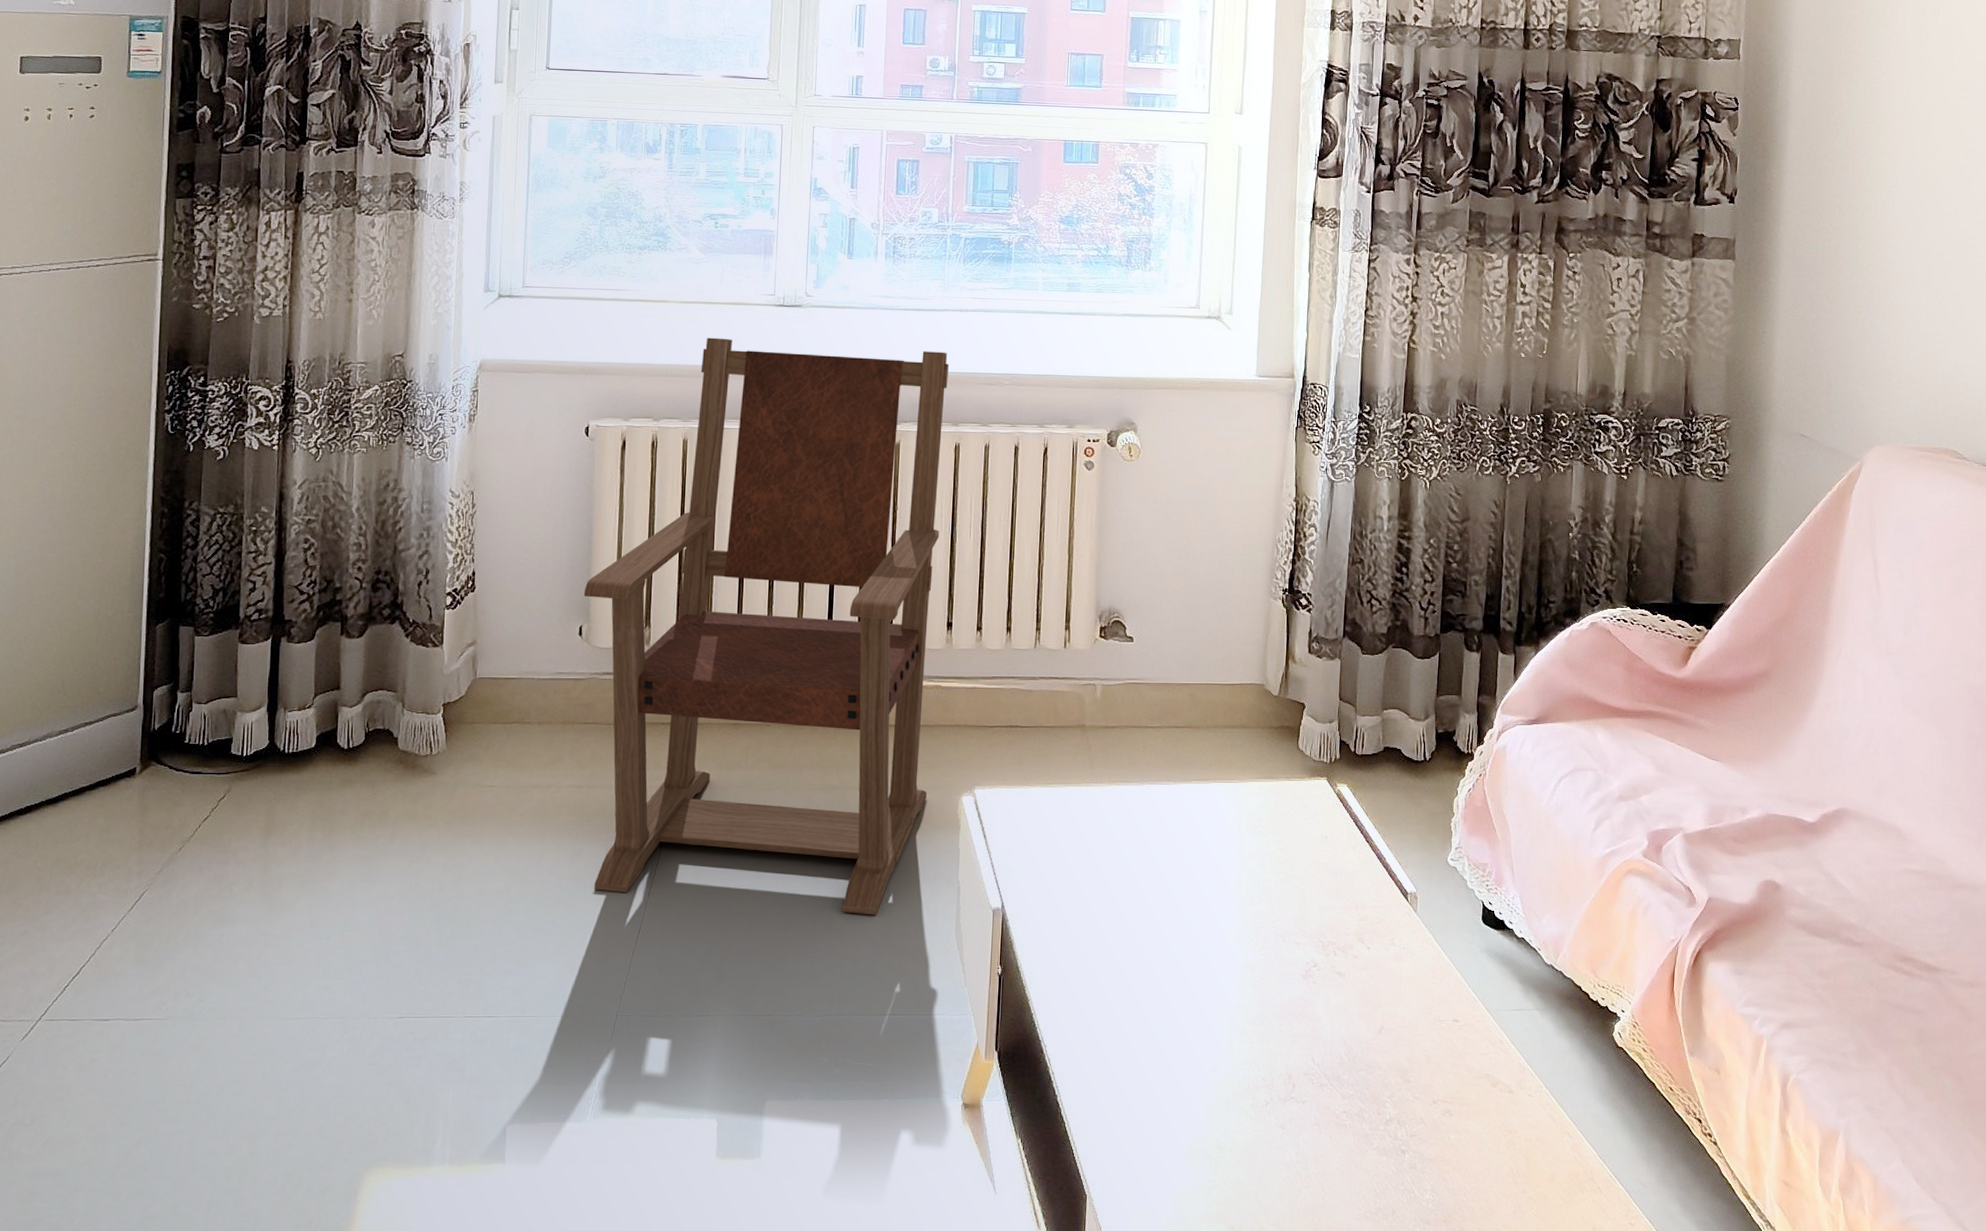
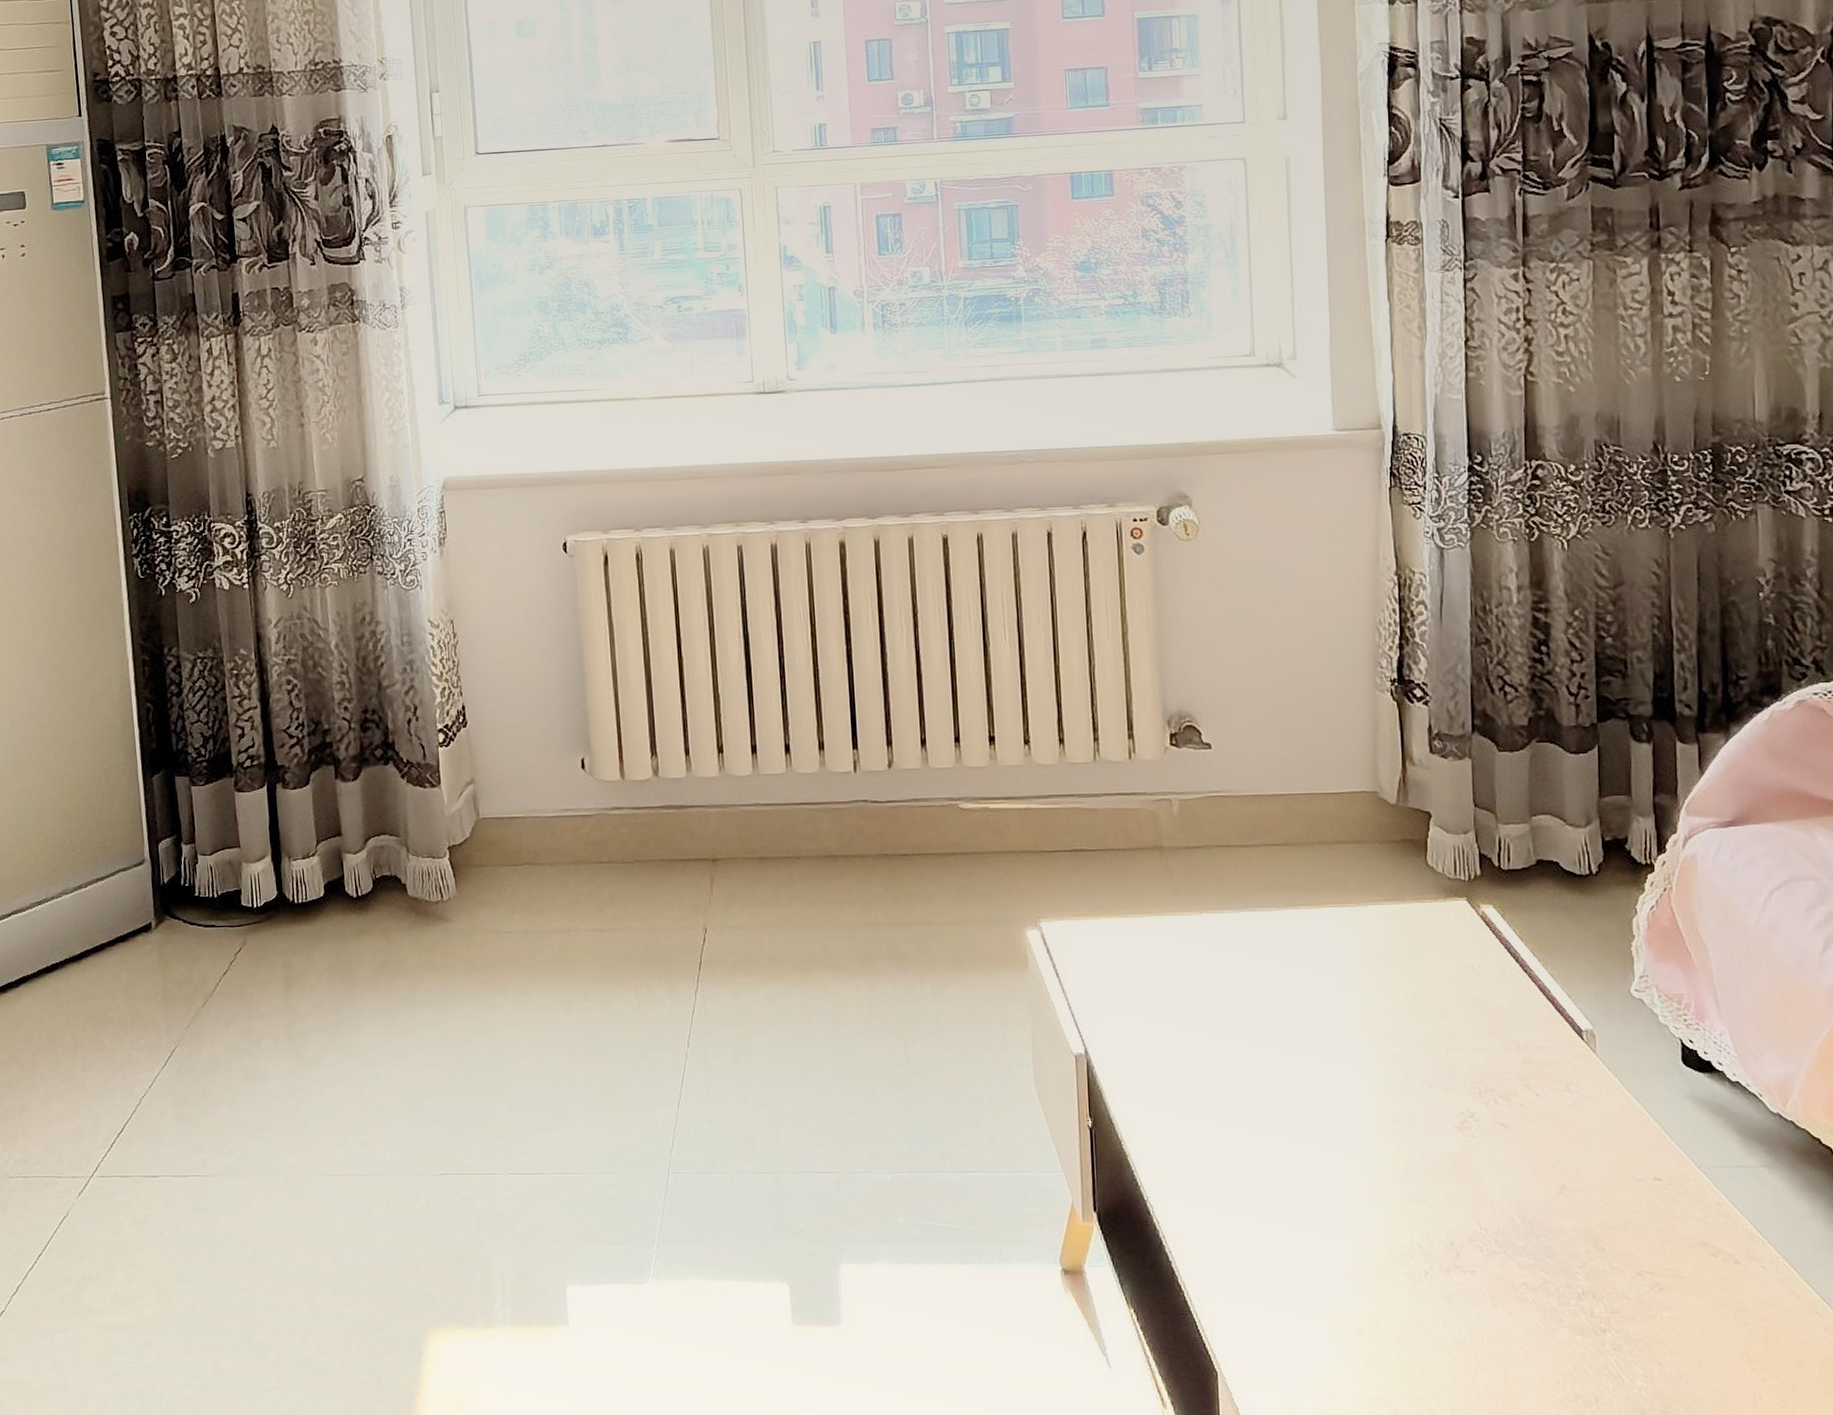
armchair: present [583,337,949,915] -> none [581,430,985,1063]

